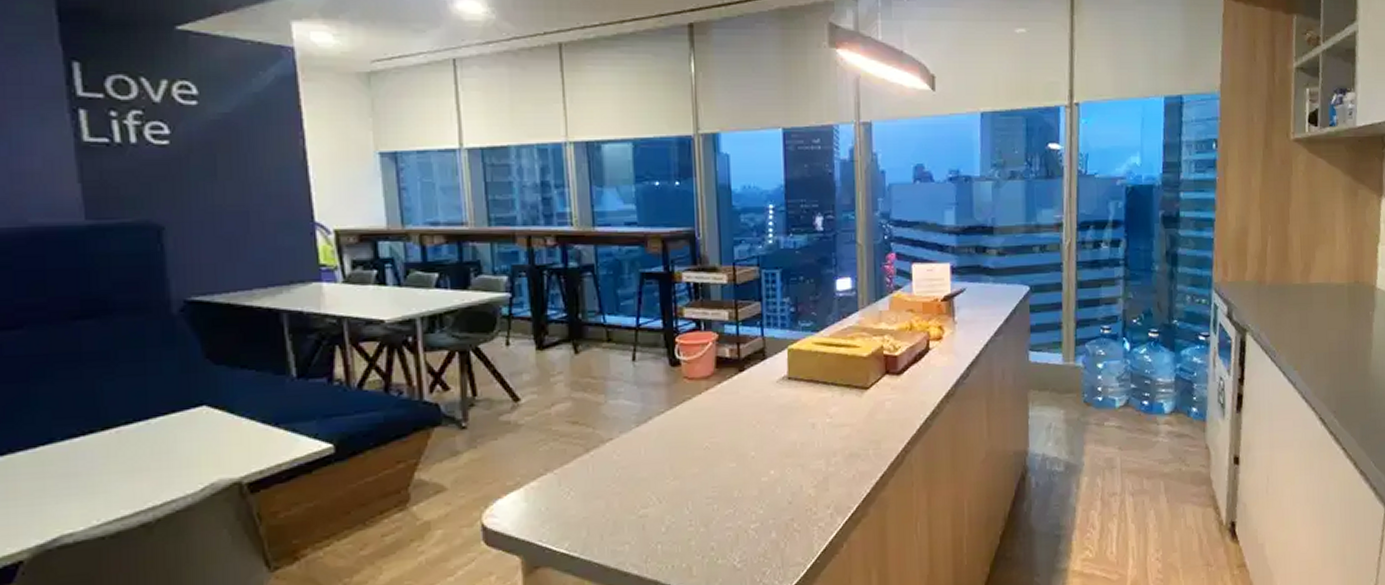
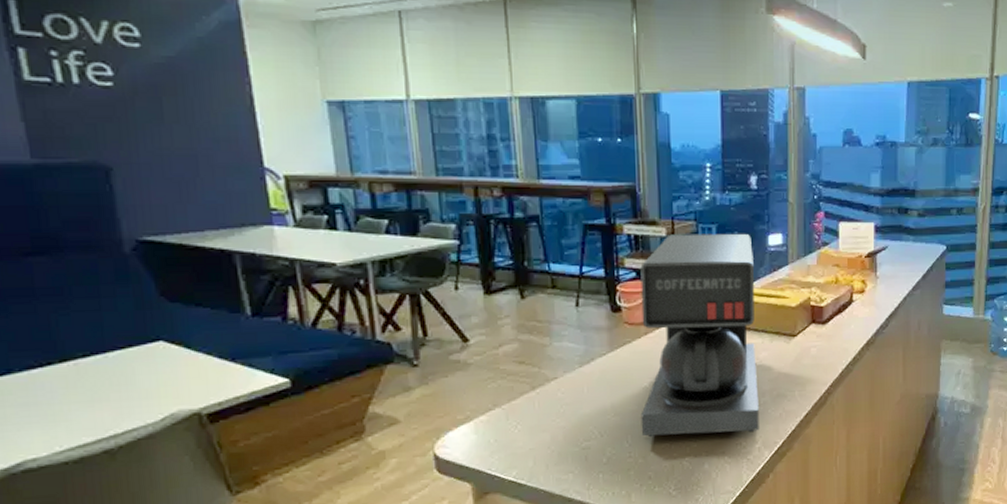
coffee maker: none [700,278,831,503] -> present [640,233,759,437]

